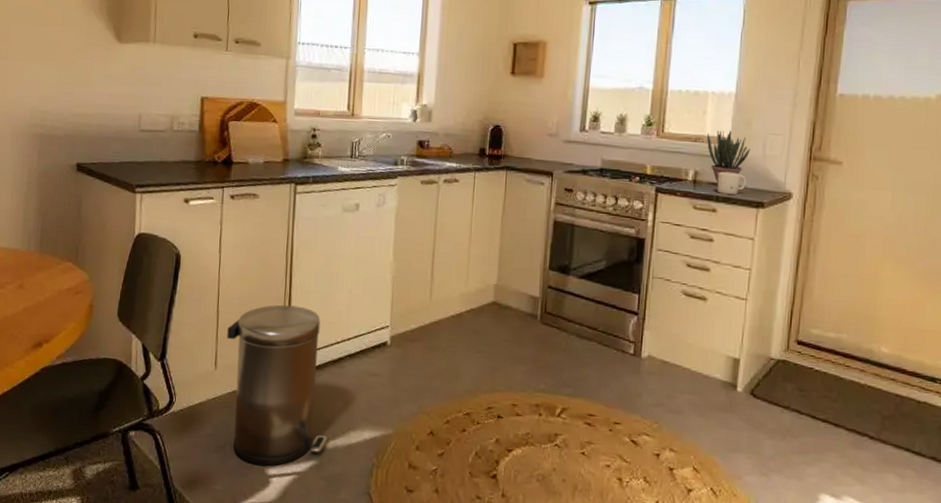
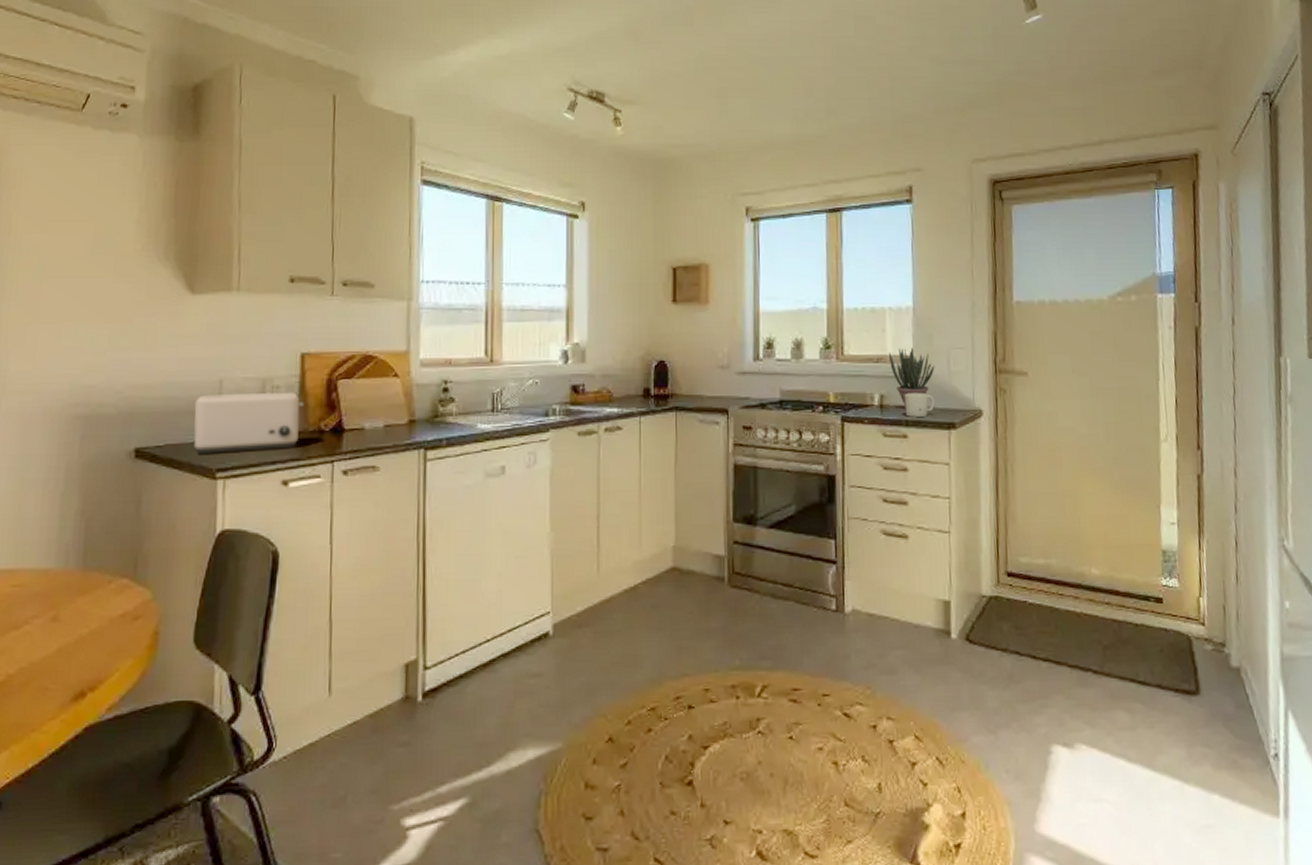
toaster: none [119,125,202,174] -> present [193,392,304,455]
pedal bin: present [227,304,328,467] -> none [344,600,482,817]

